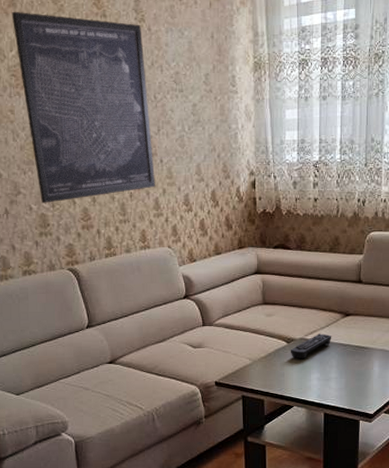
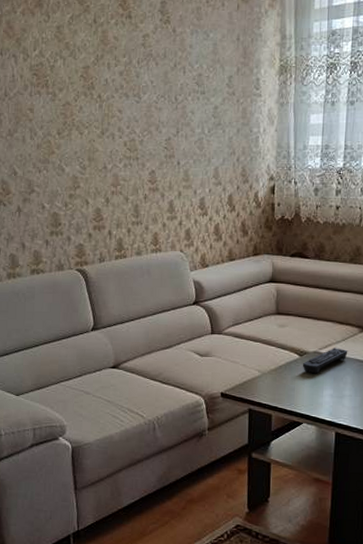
wall art: present [11,11,156,203] -> none [37,11,172,202]

